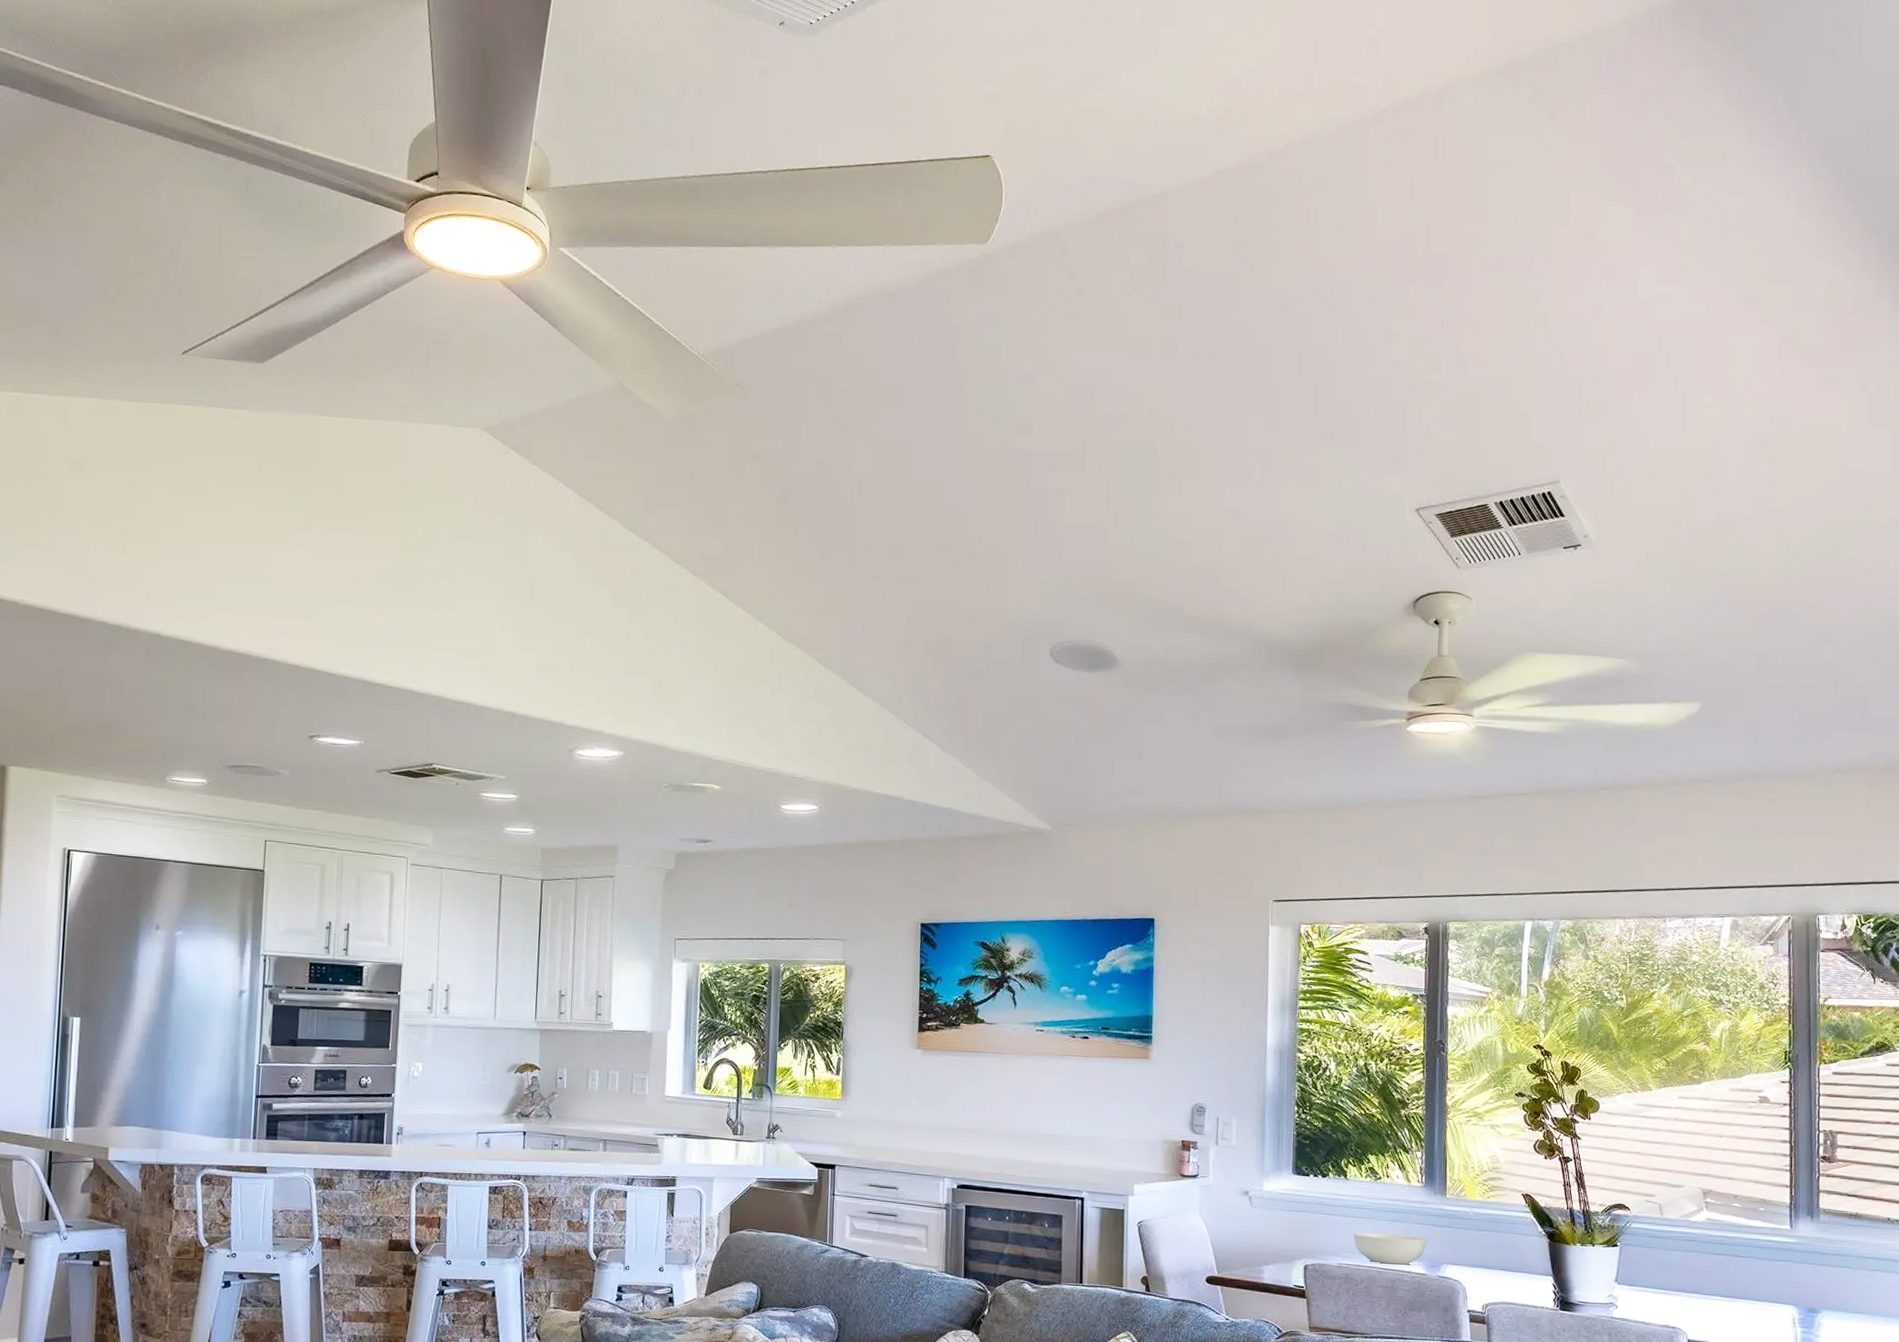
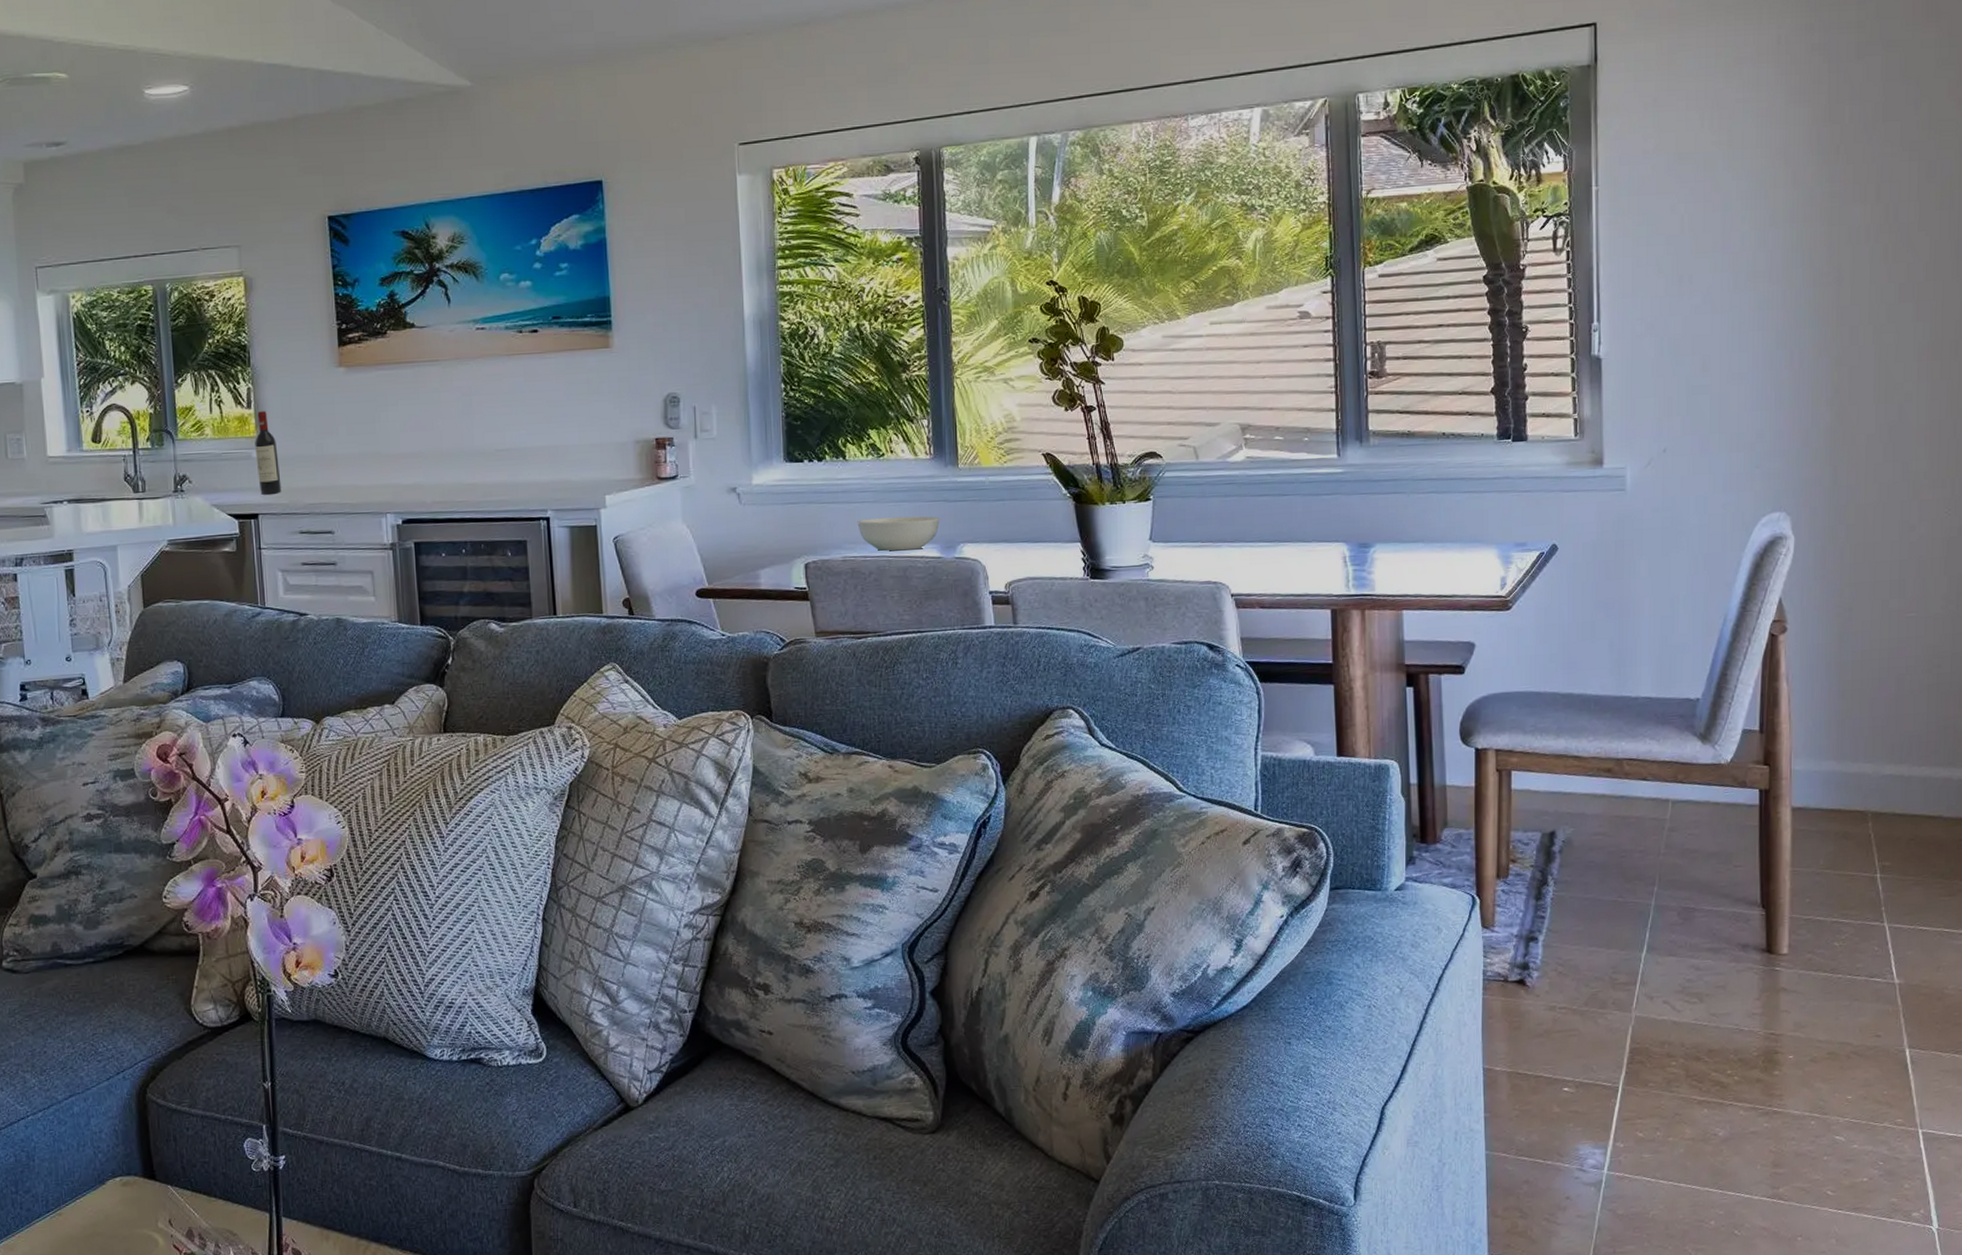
wine bottle: none [838,1078,858,1151] -> present [255,411,282,496]

